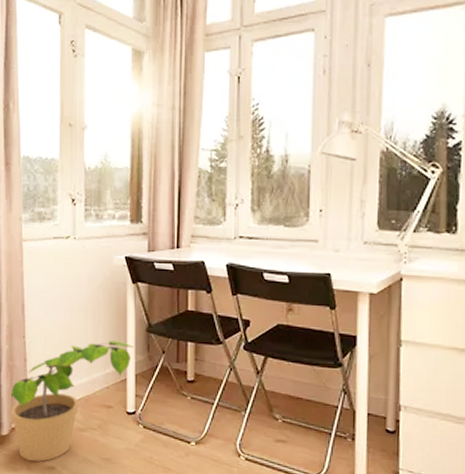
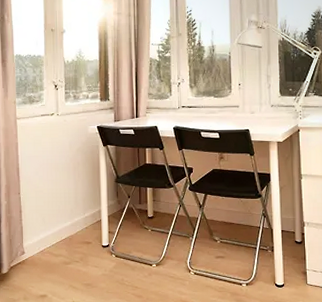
potted plant: present [10,340,133,462] -> none [9,191,106,293]

